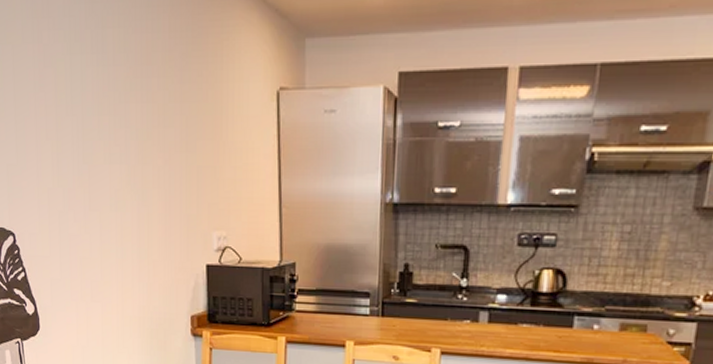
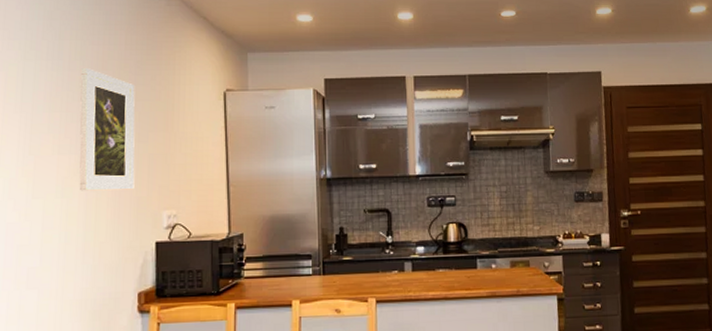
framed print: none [125,63,184,206] -> present [79,68,135,191]

